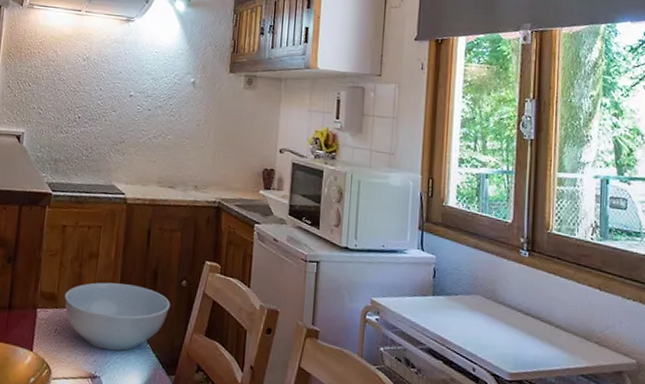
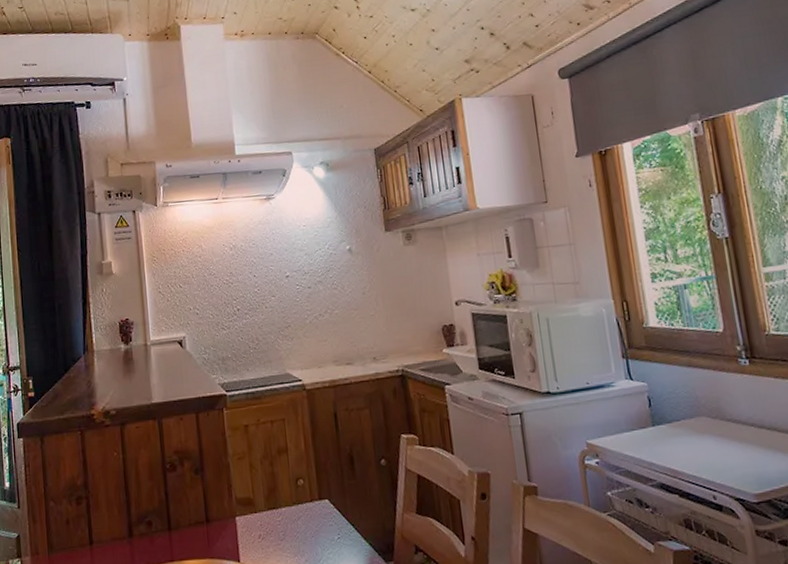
bowl: present [64,282,171,351] -> none [260,473,374,547]

